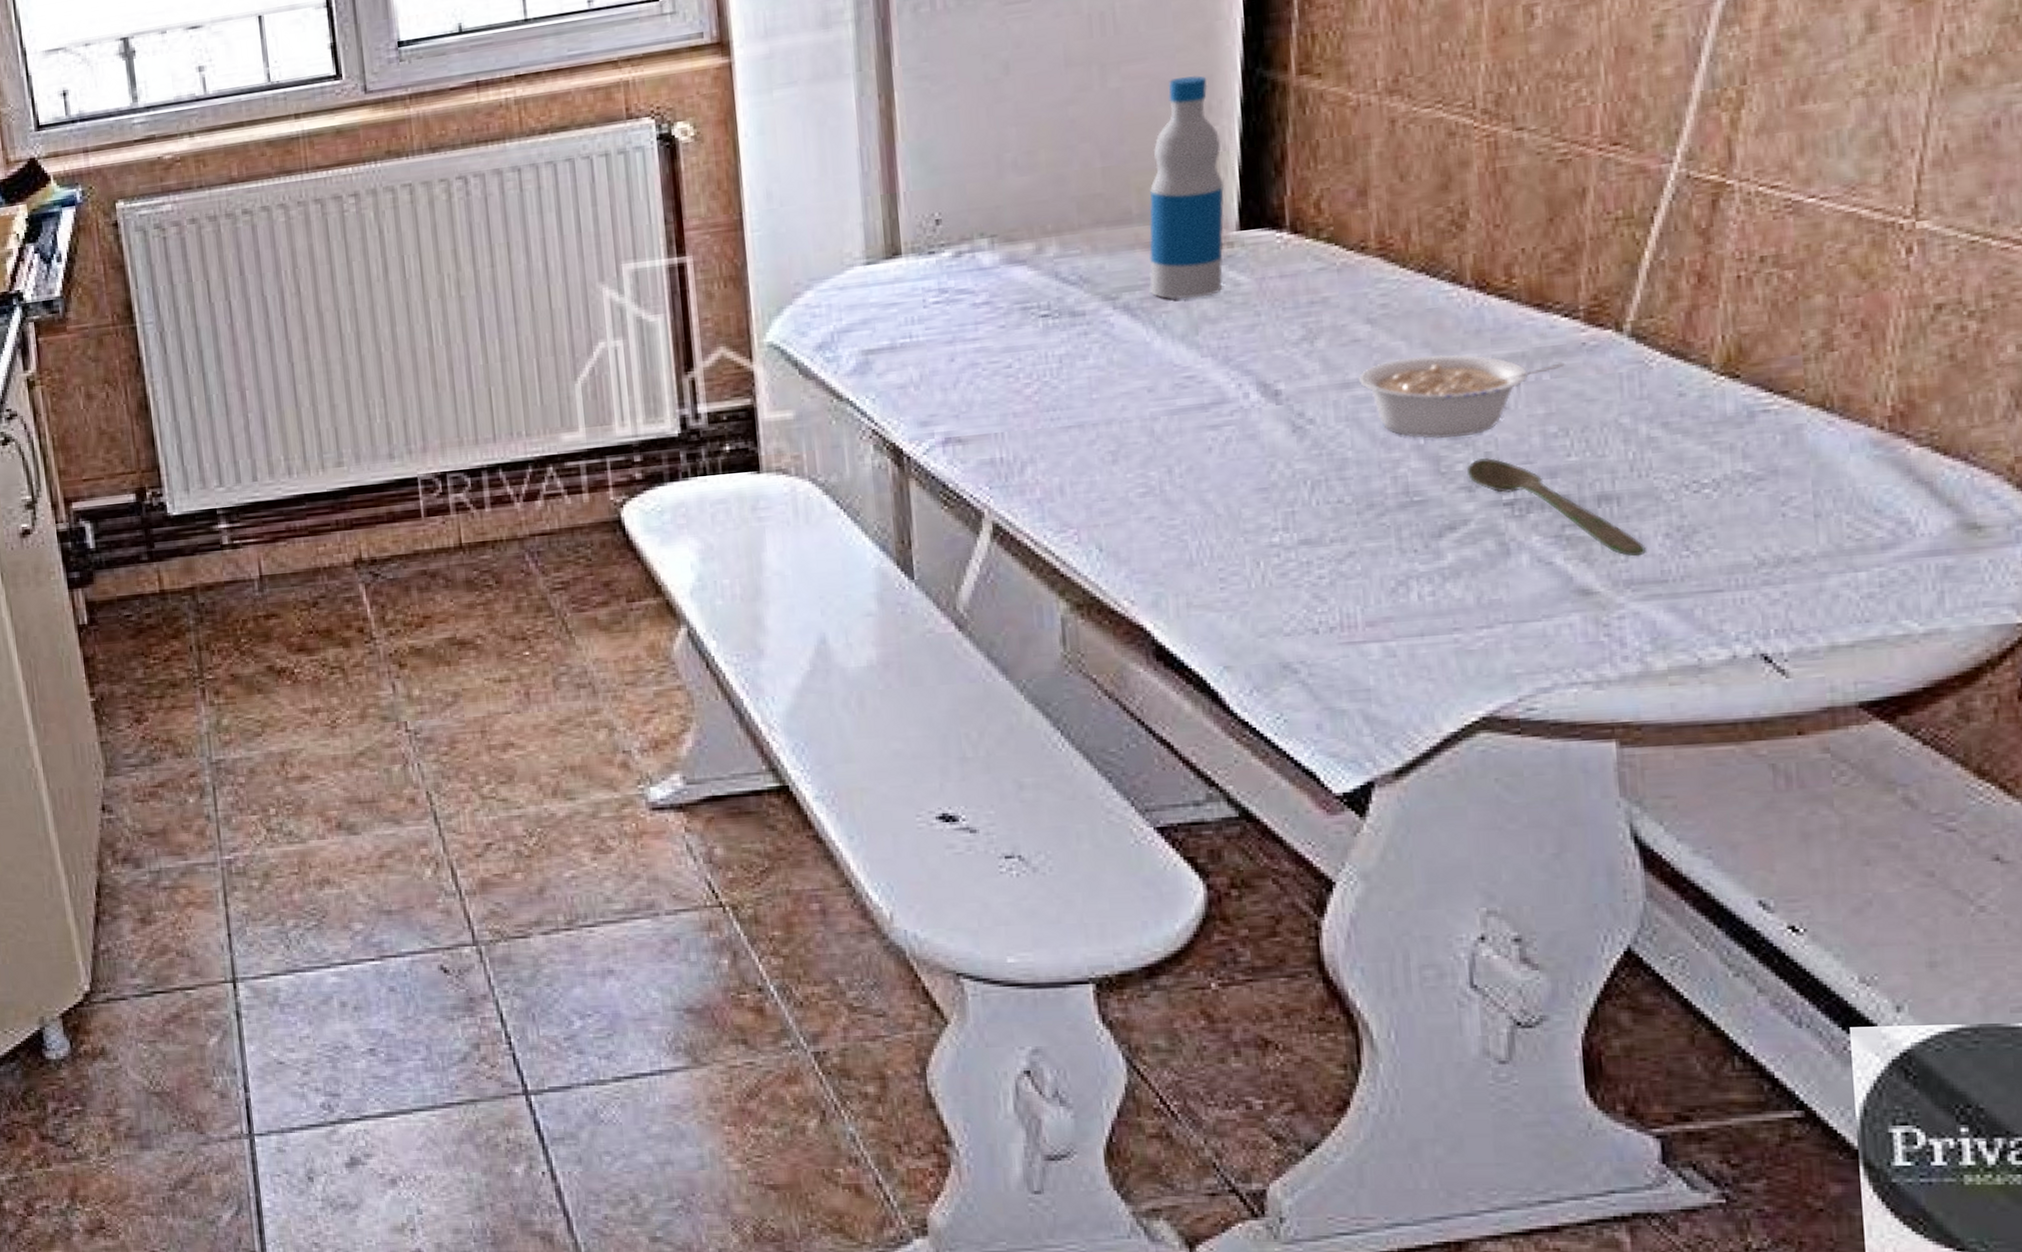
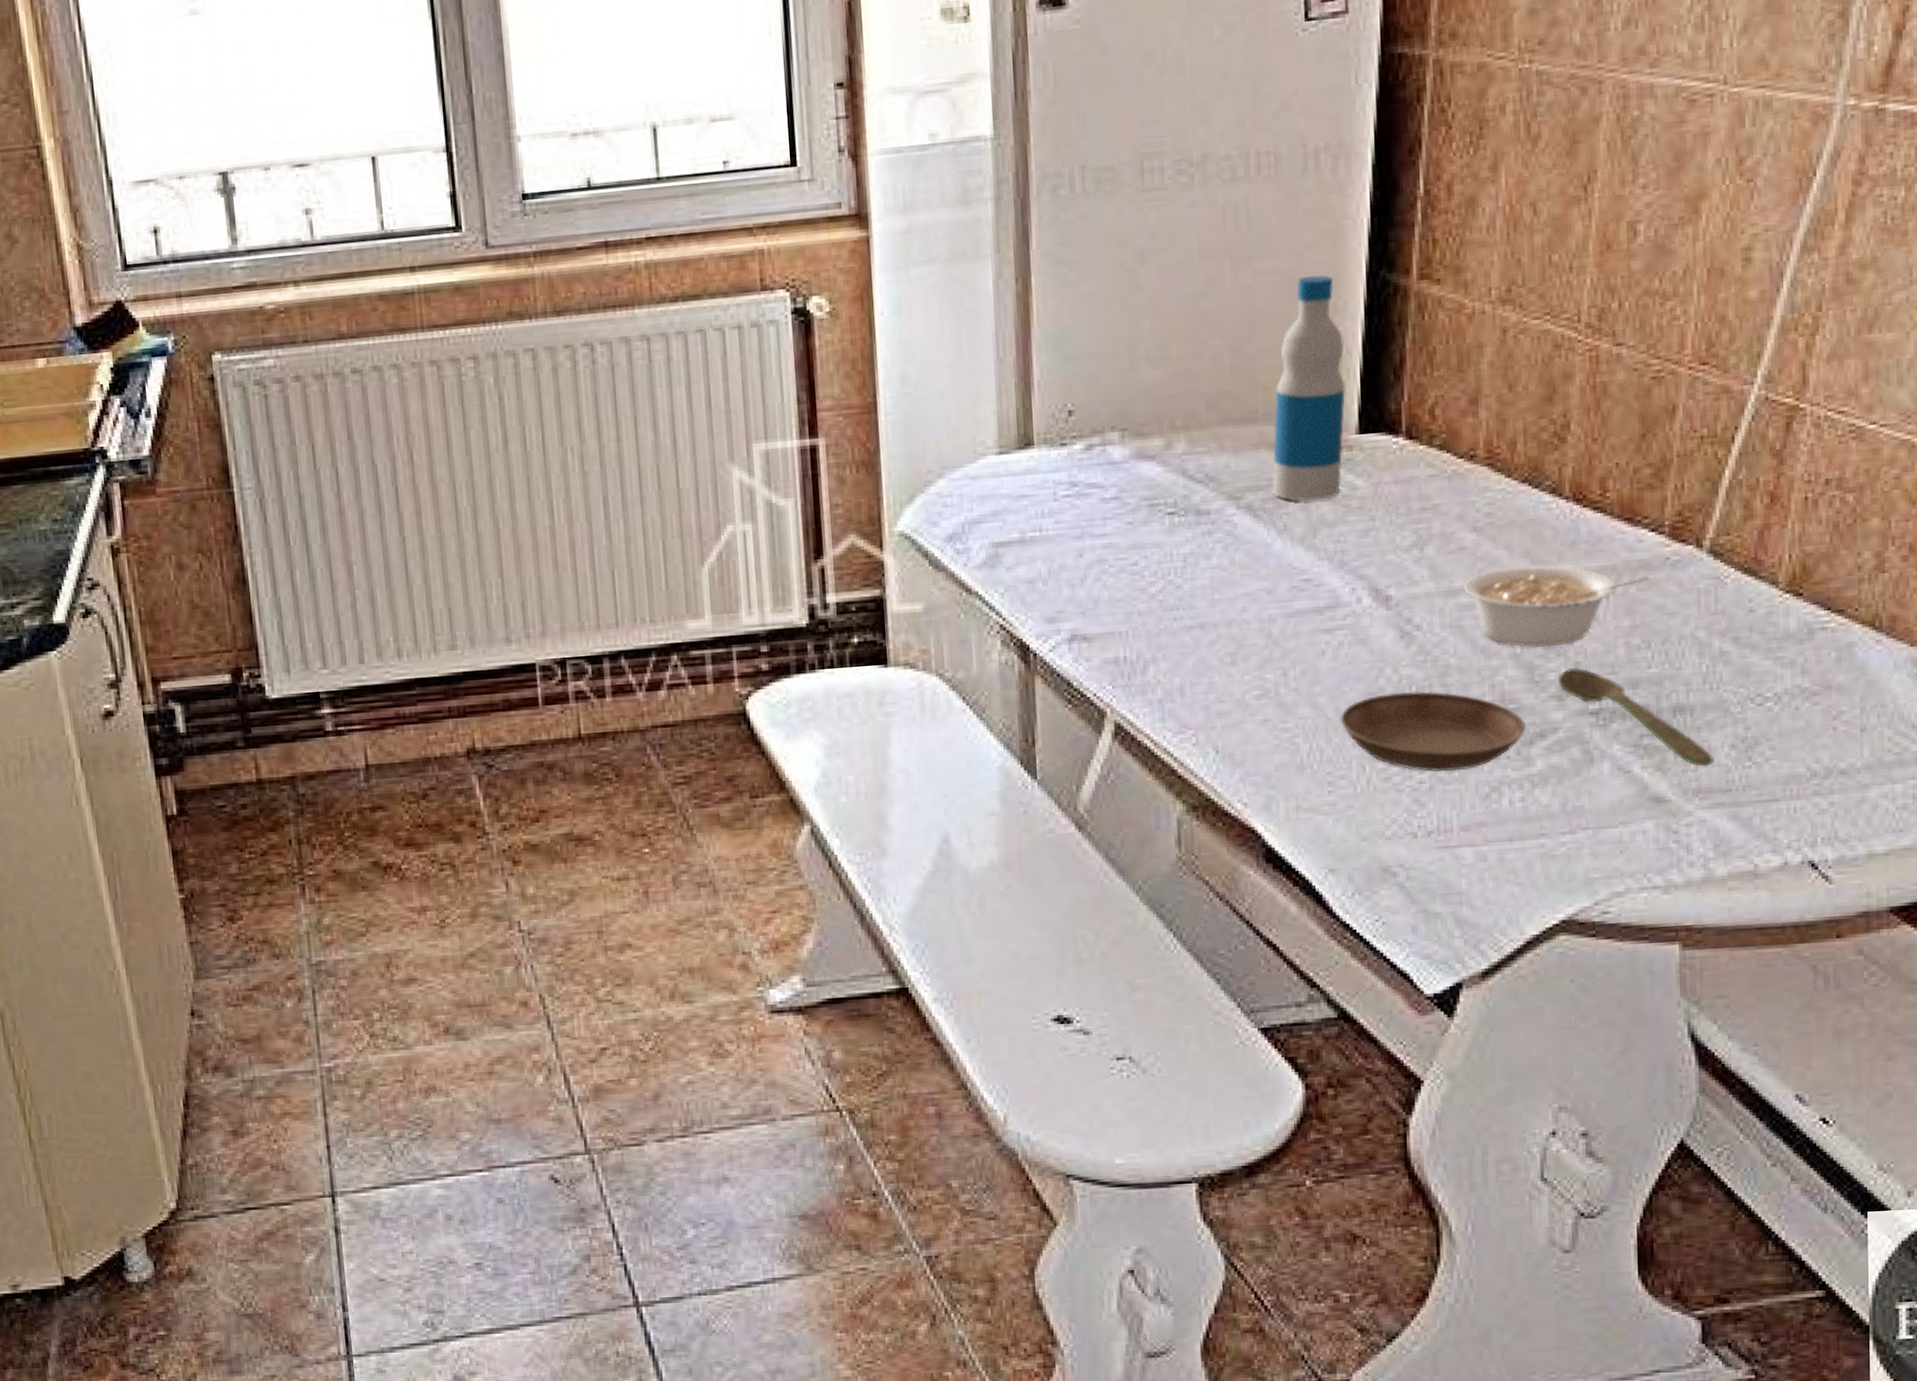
saucer: none [1230,485,1434,567] -> present [1339,691,1527,773]

